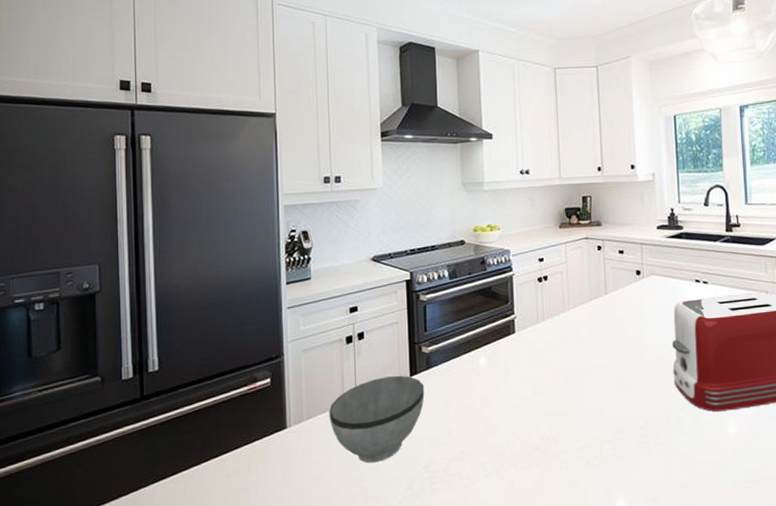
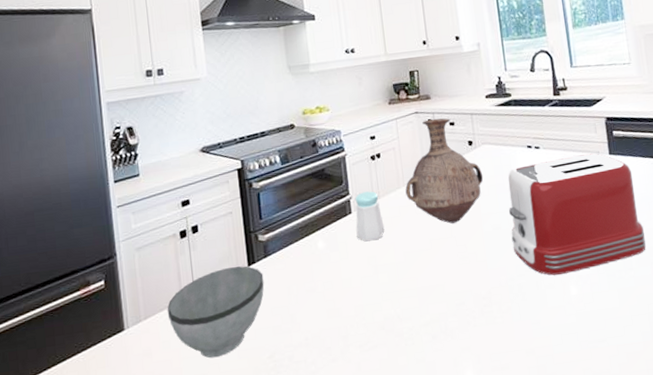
salt shaker: none [518,312,547,362] -> present [355,191,385,242]
vase: none [570,245,649,351] -> present [405,118,484,224]

